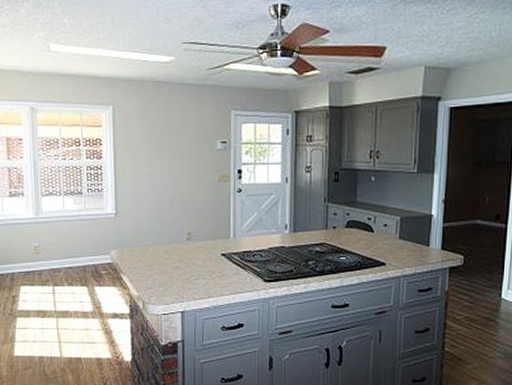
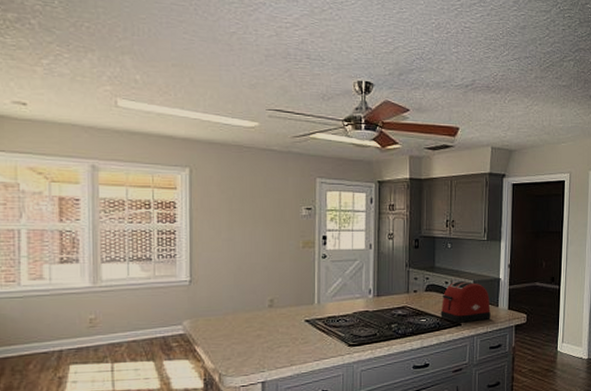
toaster: none [362,216,420,262] -> present [440,280,491,323]

